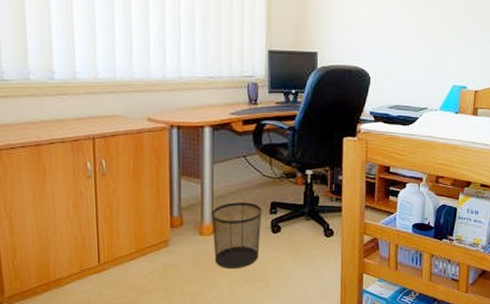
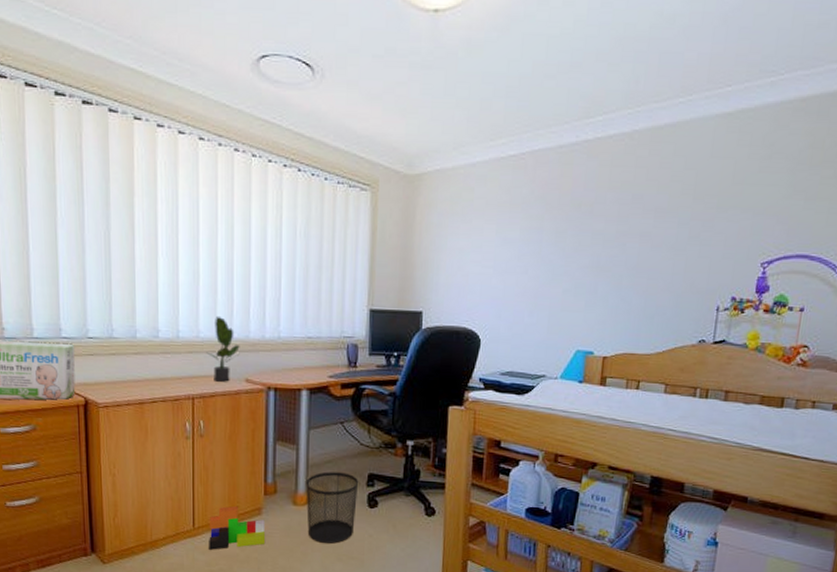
potted plant: none [106,57,141,122] -> present [206,315,240,382]
toy blocks: none [115,239,172,284] -> present [209,505,265,550]

